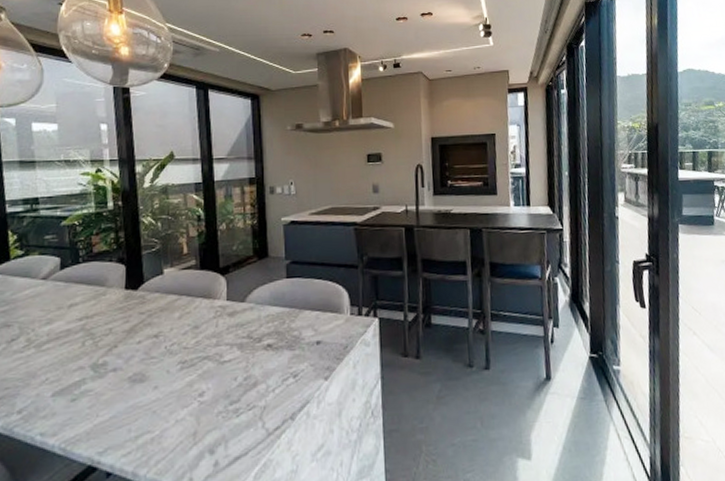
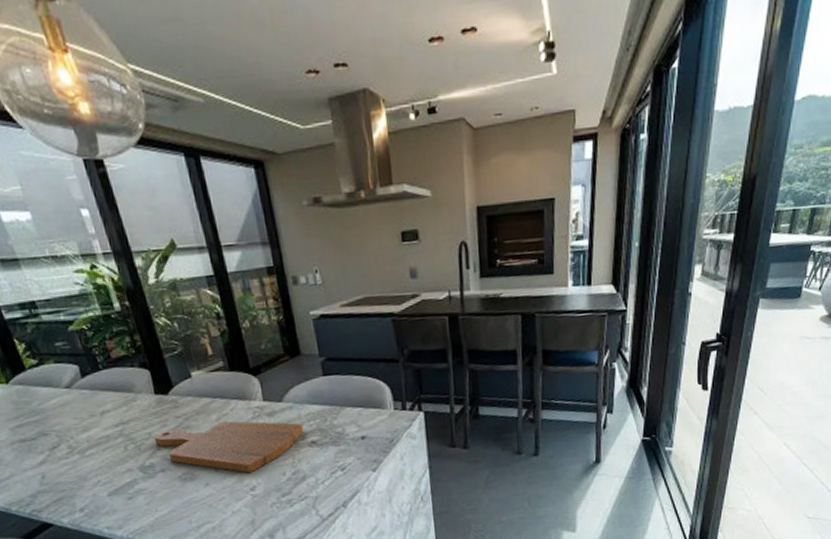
cutting board: none [113,319,262,377] -> present [153,420,304,474]

